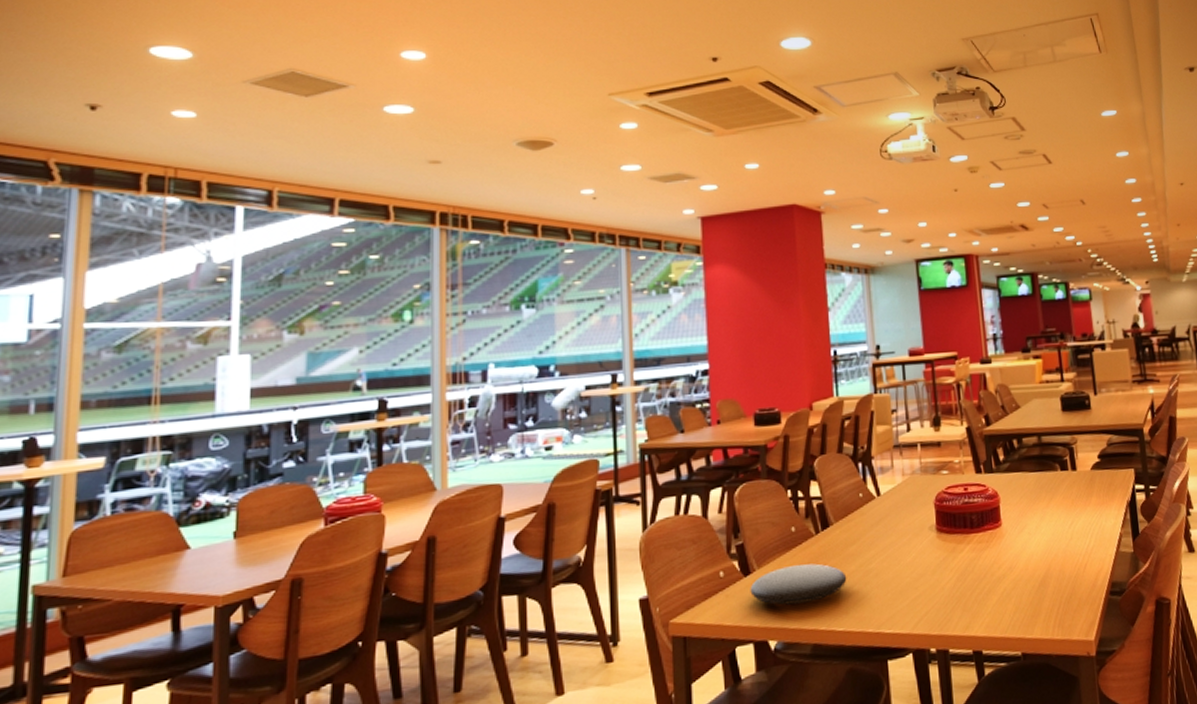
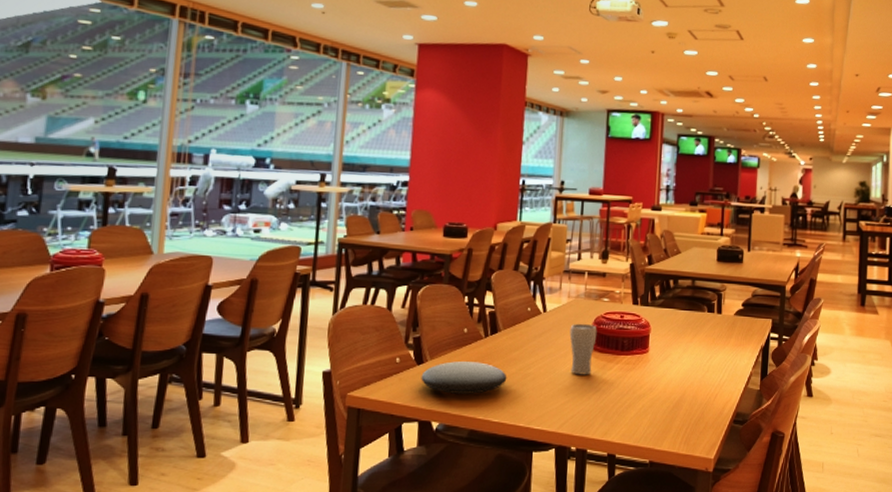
drinking glass: none [909,502,941,564] -> present [569,323,597,375]

